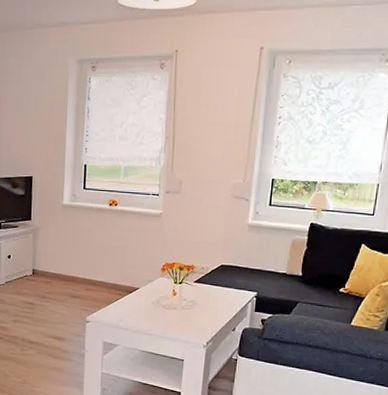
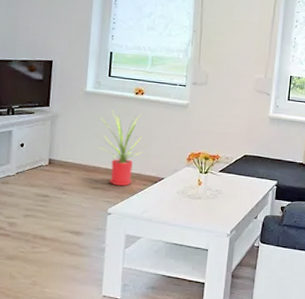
house plant: none [73,223,121,295] -> present [95,111,147,186]

